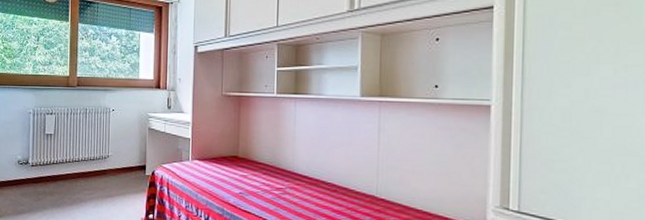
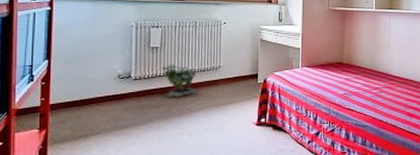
potted plant: none [56,151,87,186] -> present [163,64,197,97]

